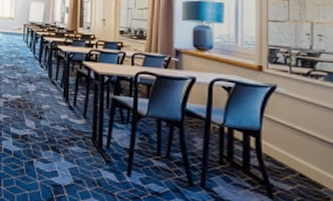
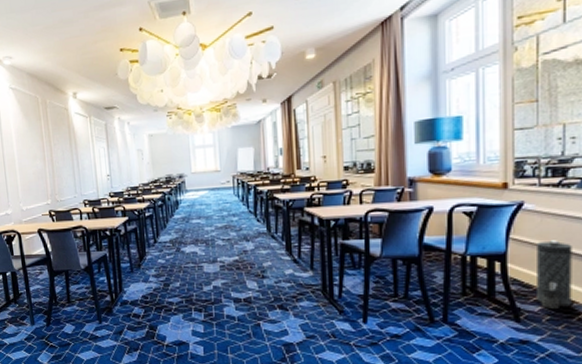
canister: none [288,124,322,191] -> present [537,240,572,309]

